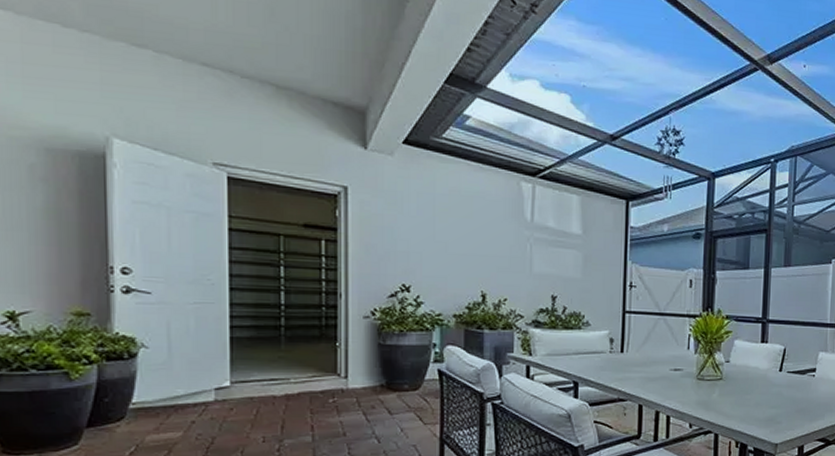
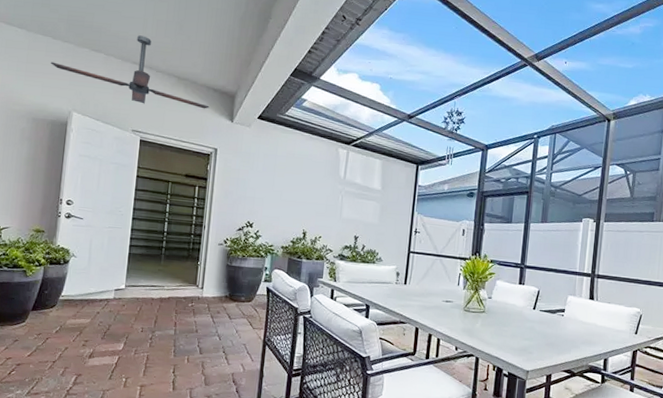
ceiling fan: none [64,23,329,131] -> present [51,35,210,109]

